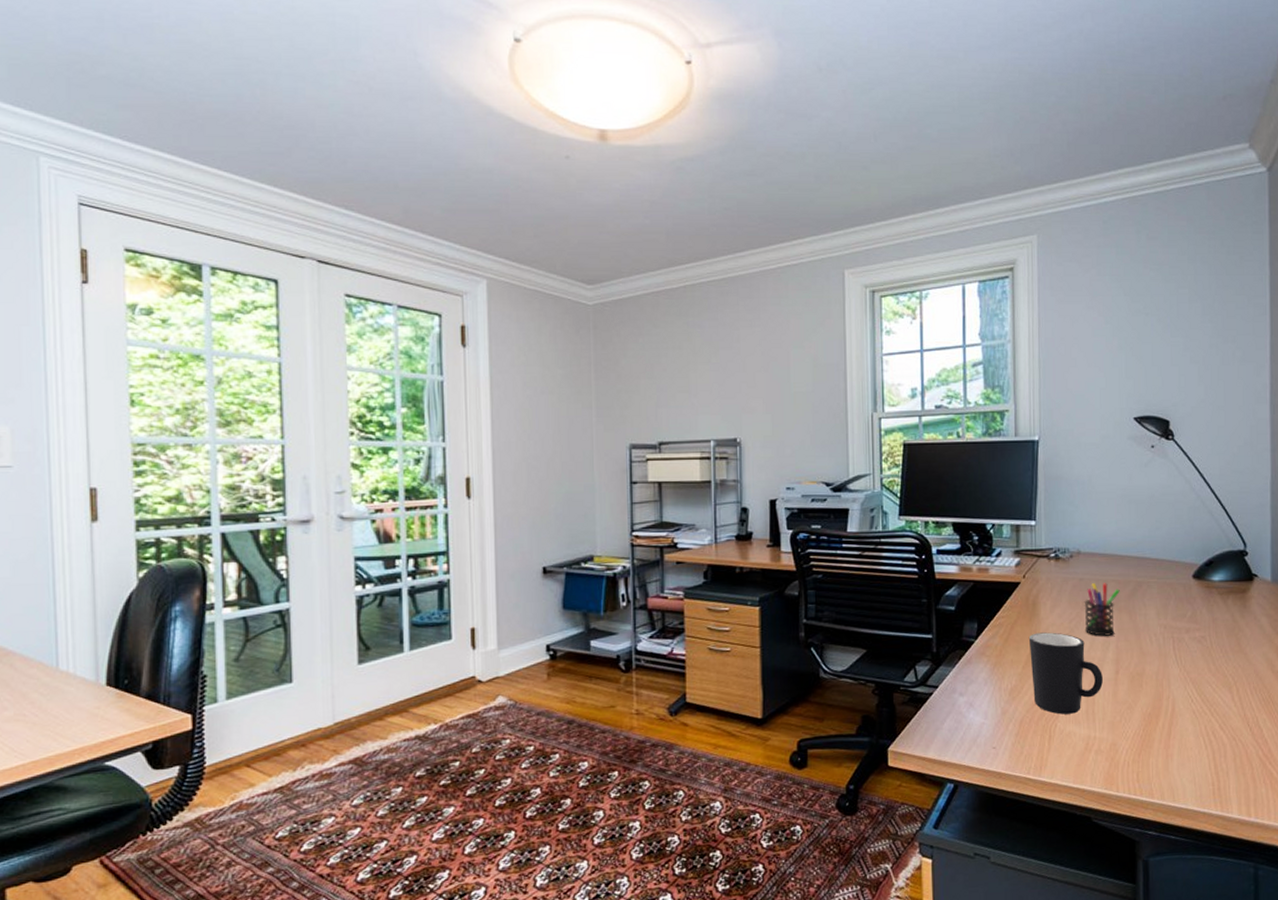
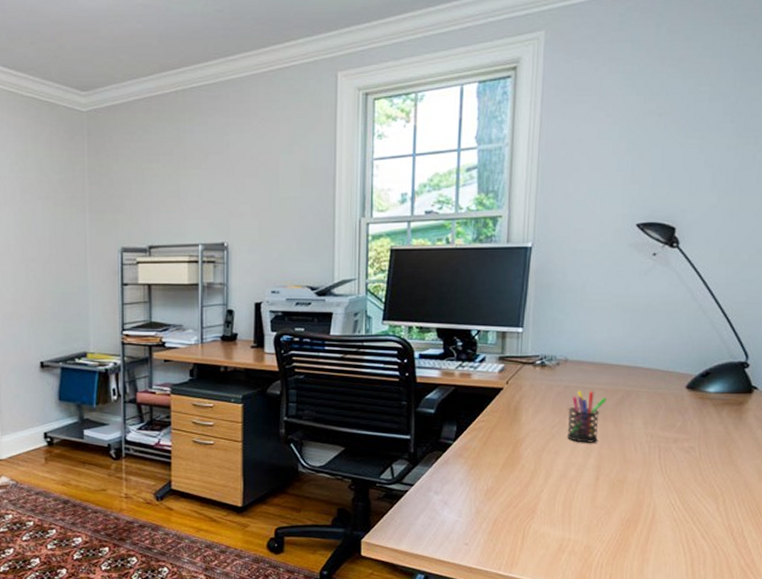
mug: present [1028,632,1103,715] -> none [508,437,582,516]

